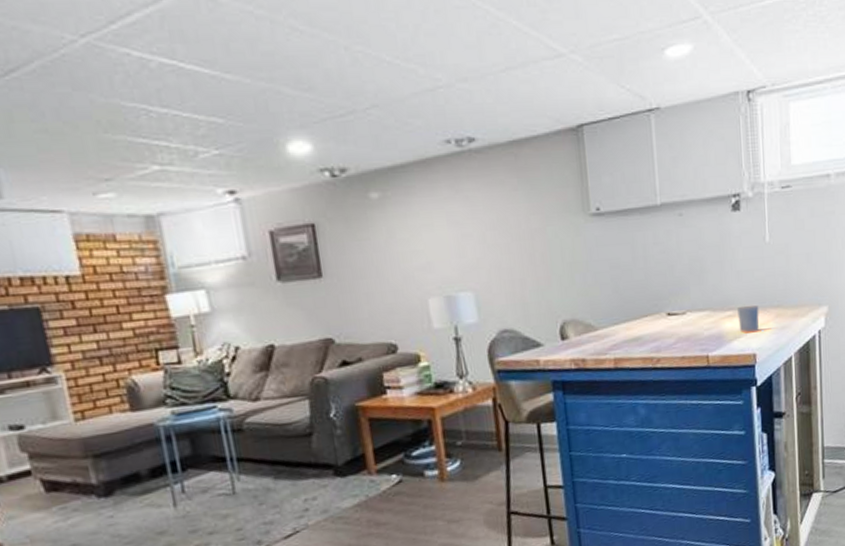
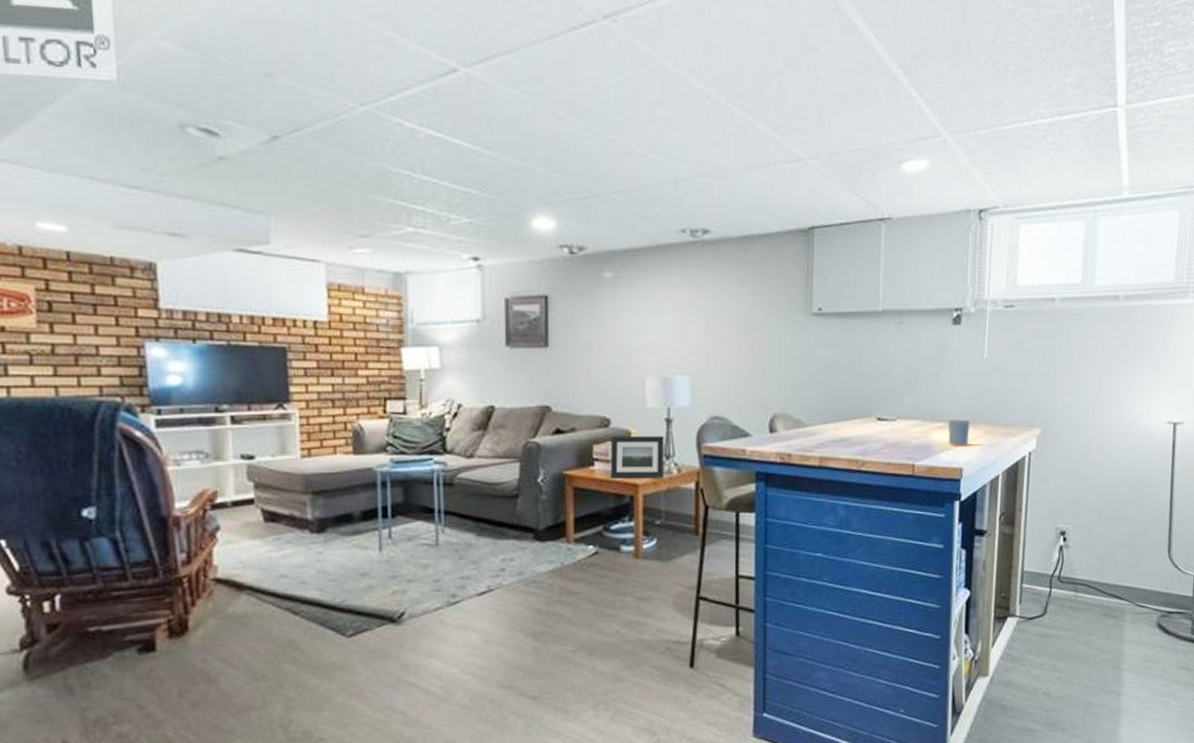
picture frame: none [399,355,460,405] -> present [610,435,665,478]

